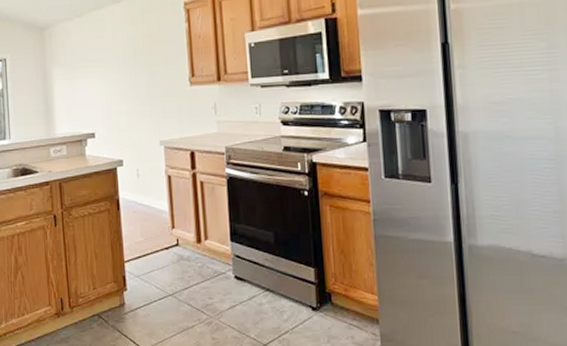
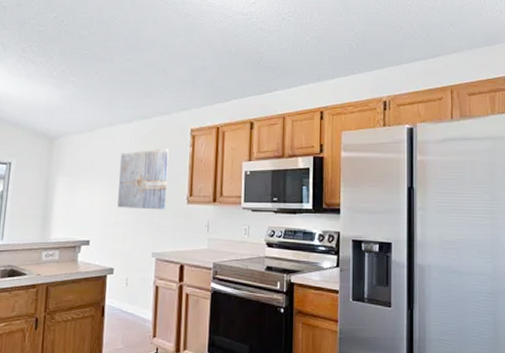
wall art: none [113,26,169,96] -> present [117,148,169,210]

